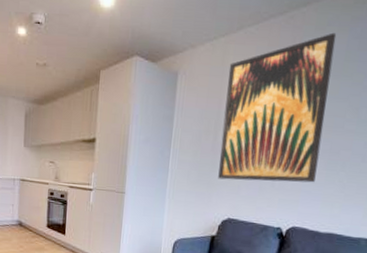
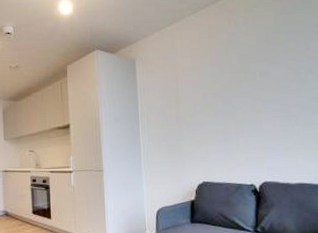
wall art: present [218,32,337,183] -> none [178,12,275,147]

